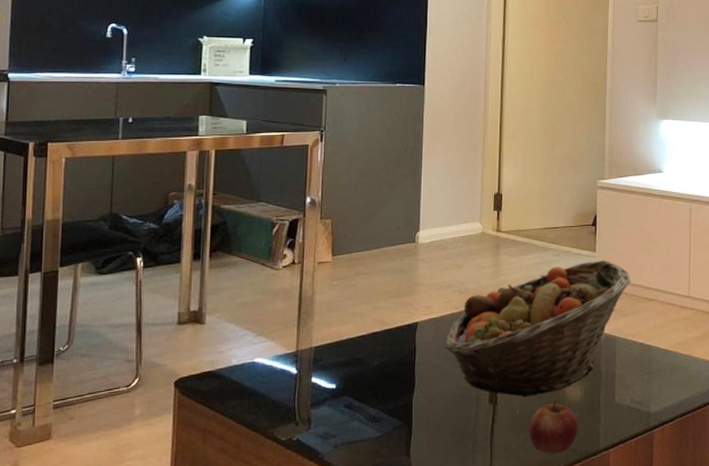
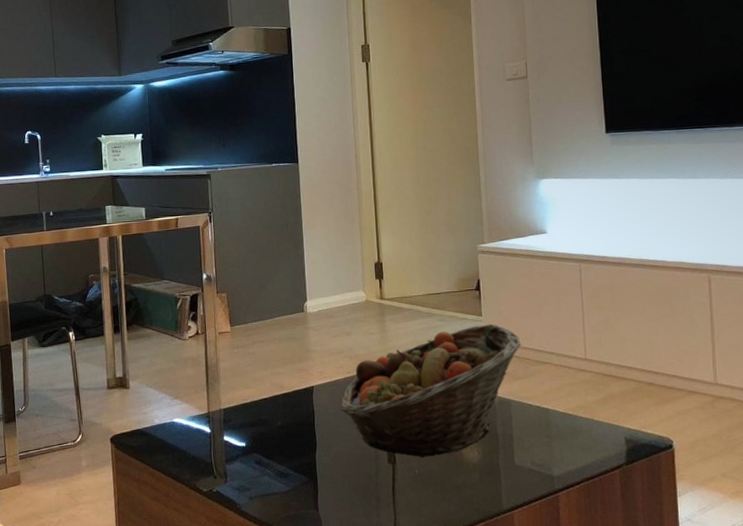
apple: present [529,401,578,454] -> none [429,462,479,512]

